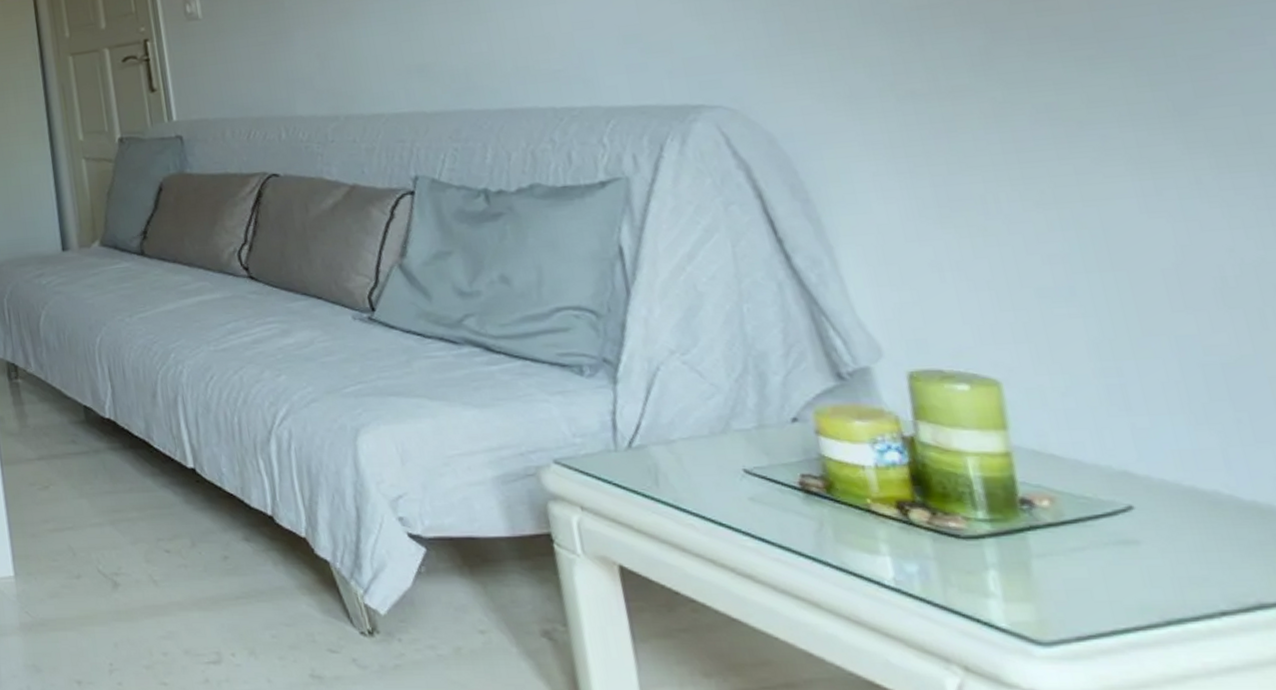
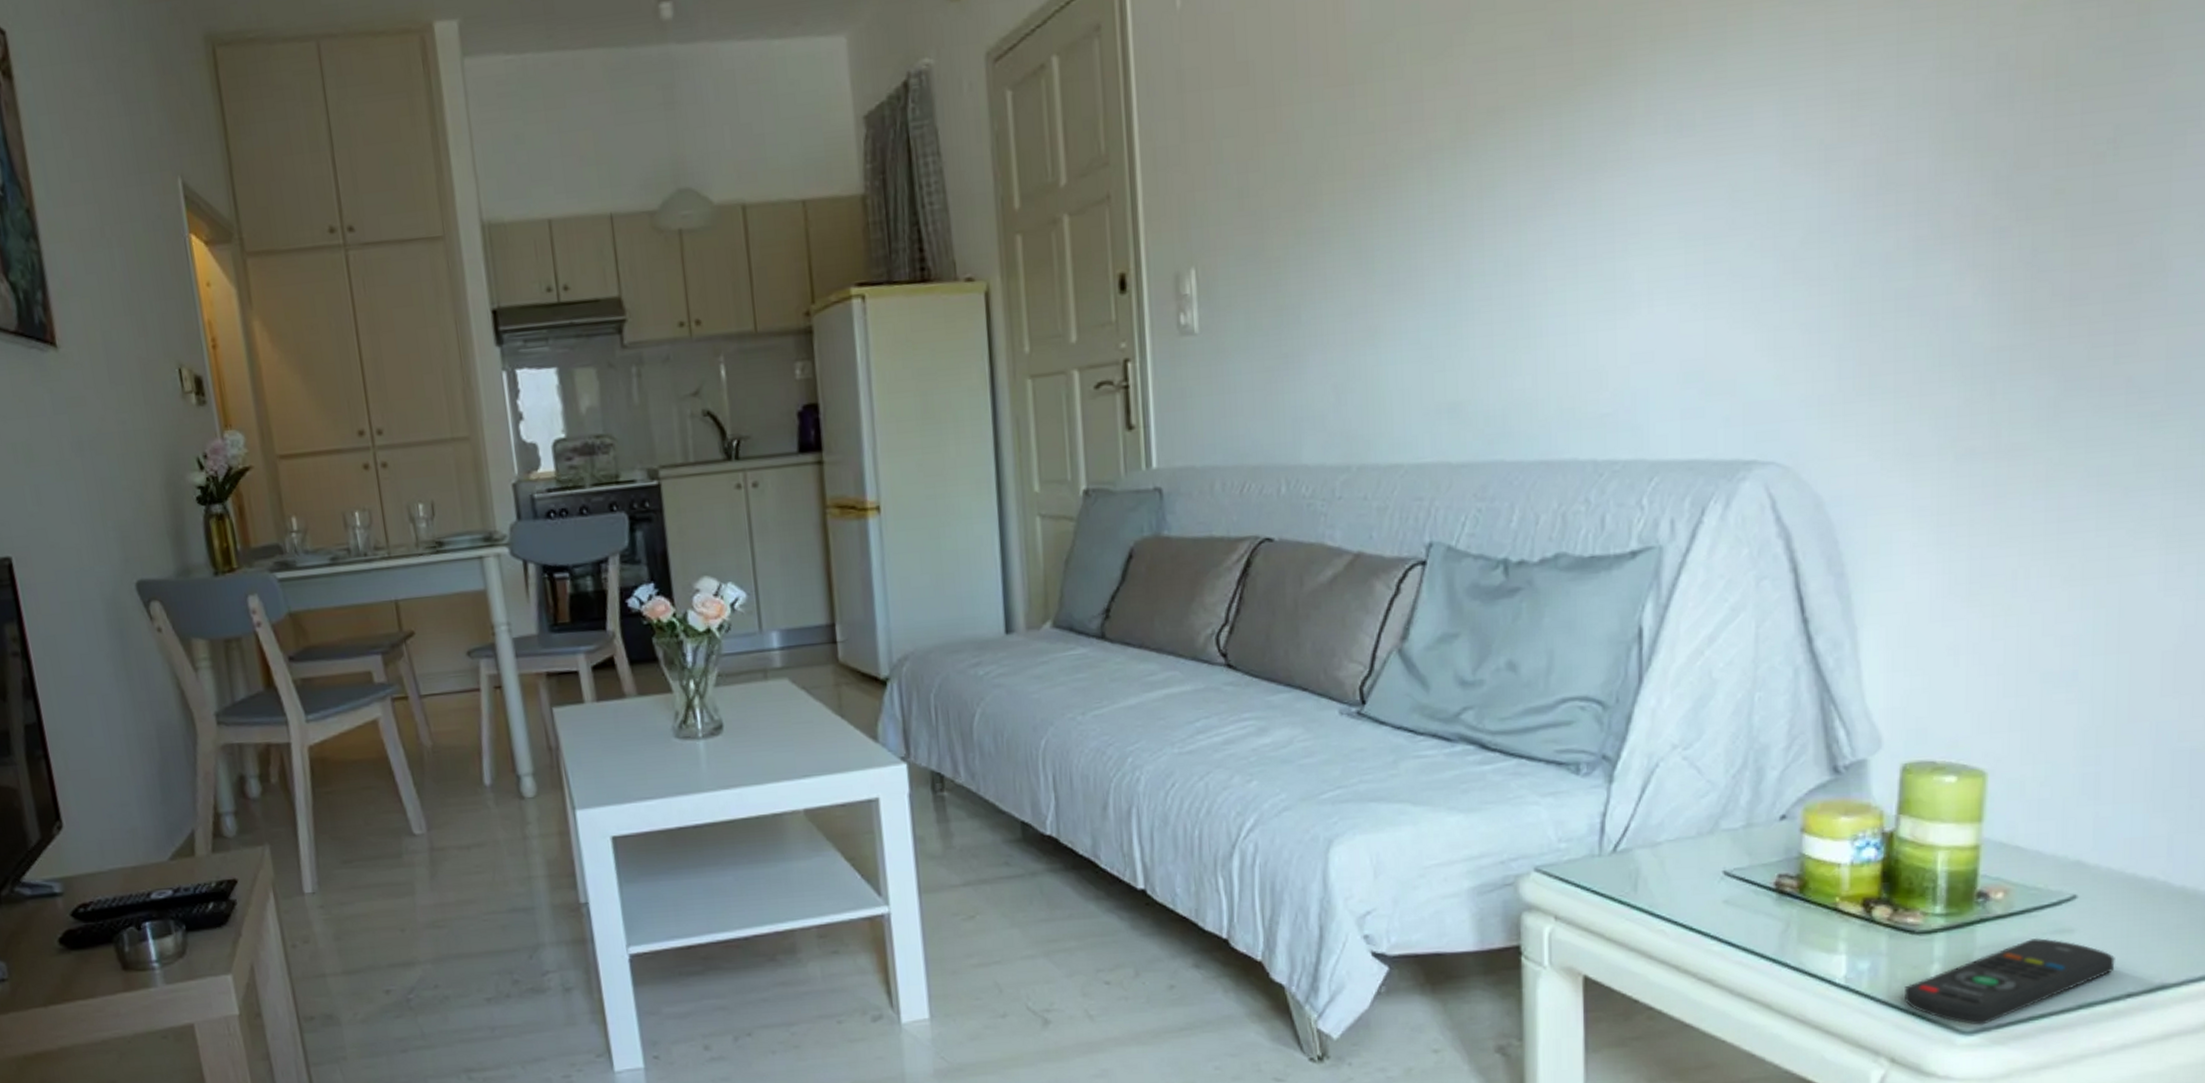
remote control: none [962,547,1199,637] -> present [1903,937,2115,1025]

